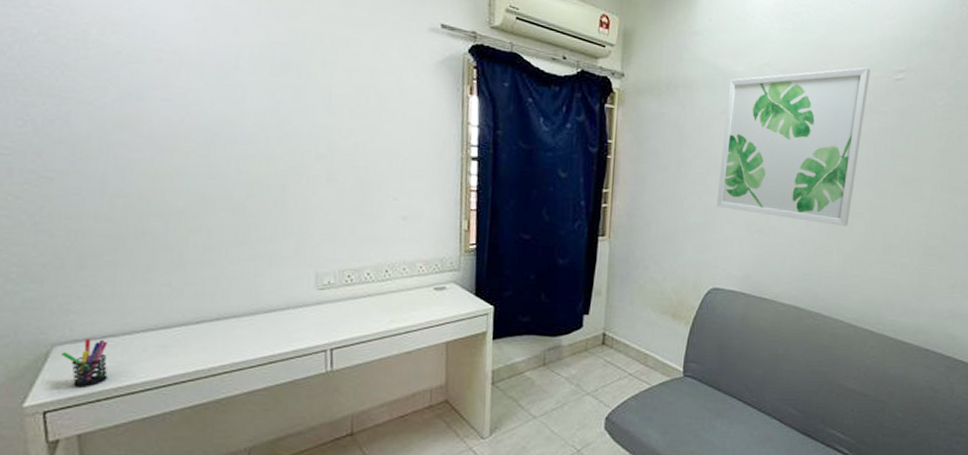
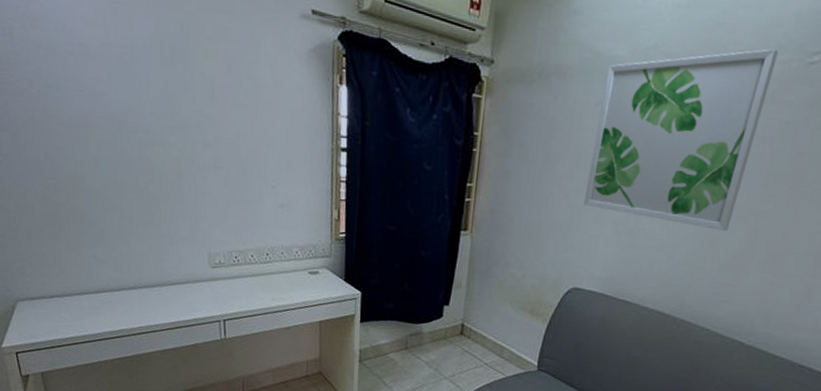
pen holder: present [61,339,108,387] -> none [23,297,58,336]

